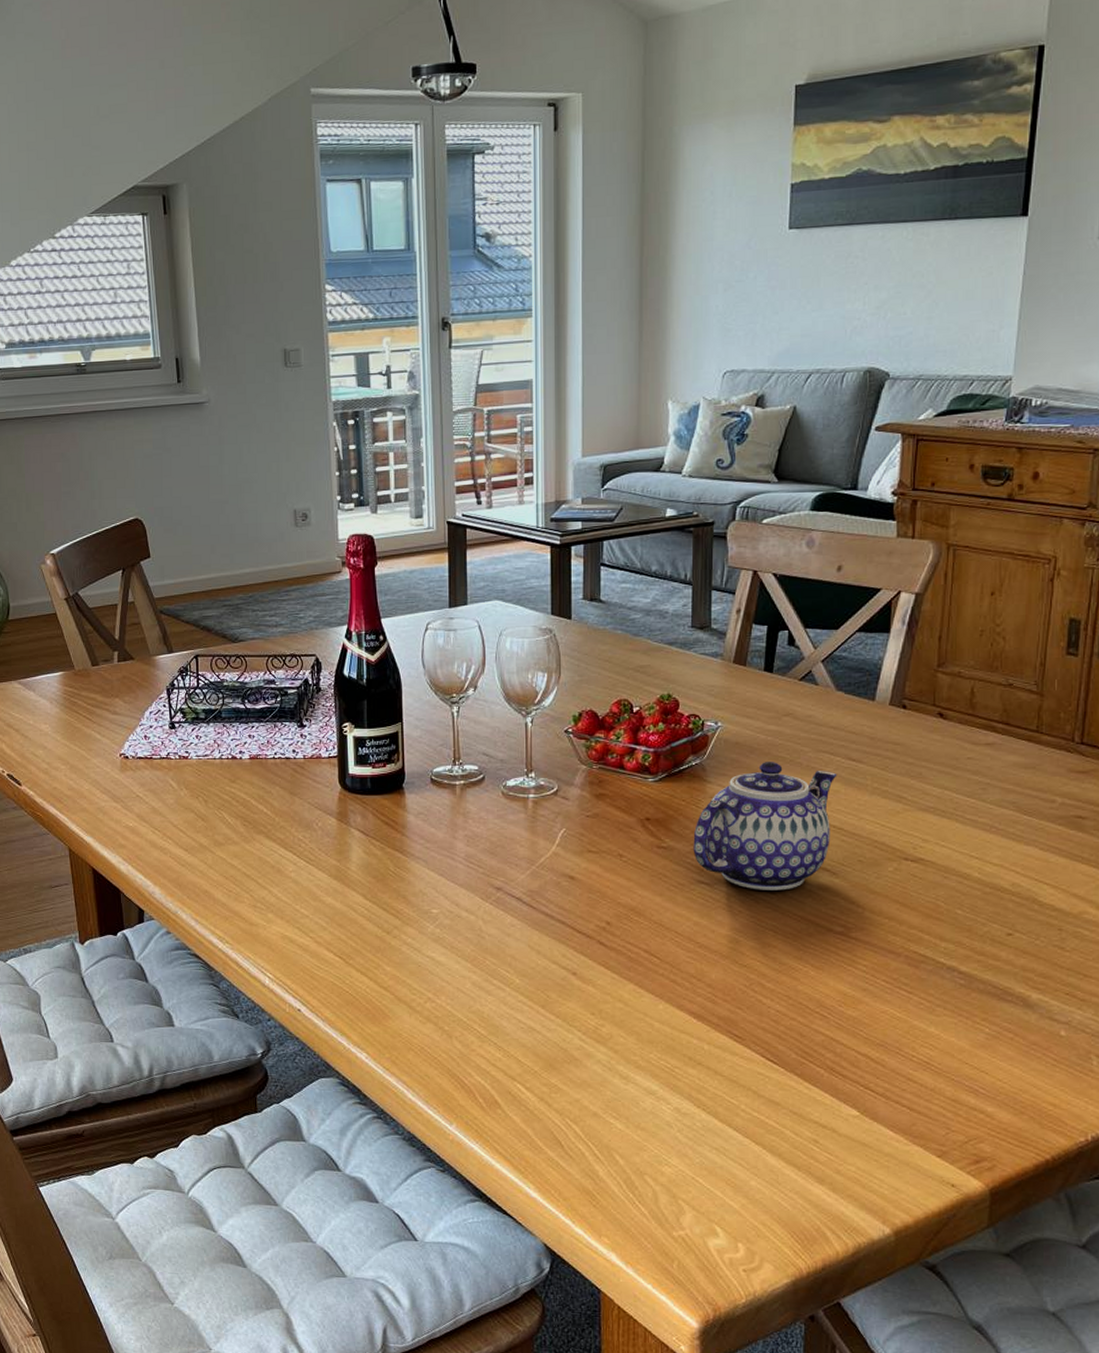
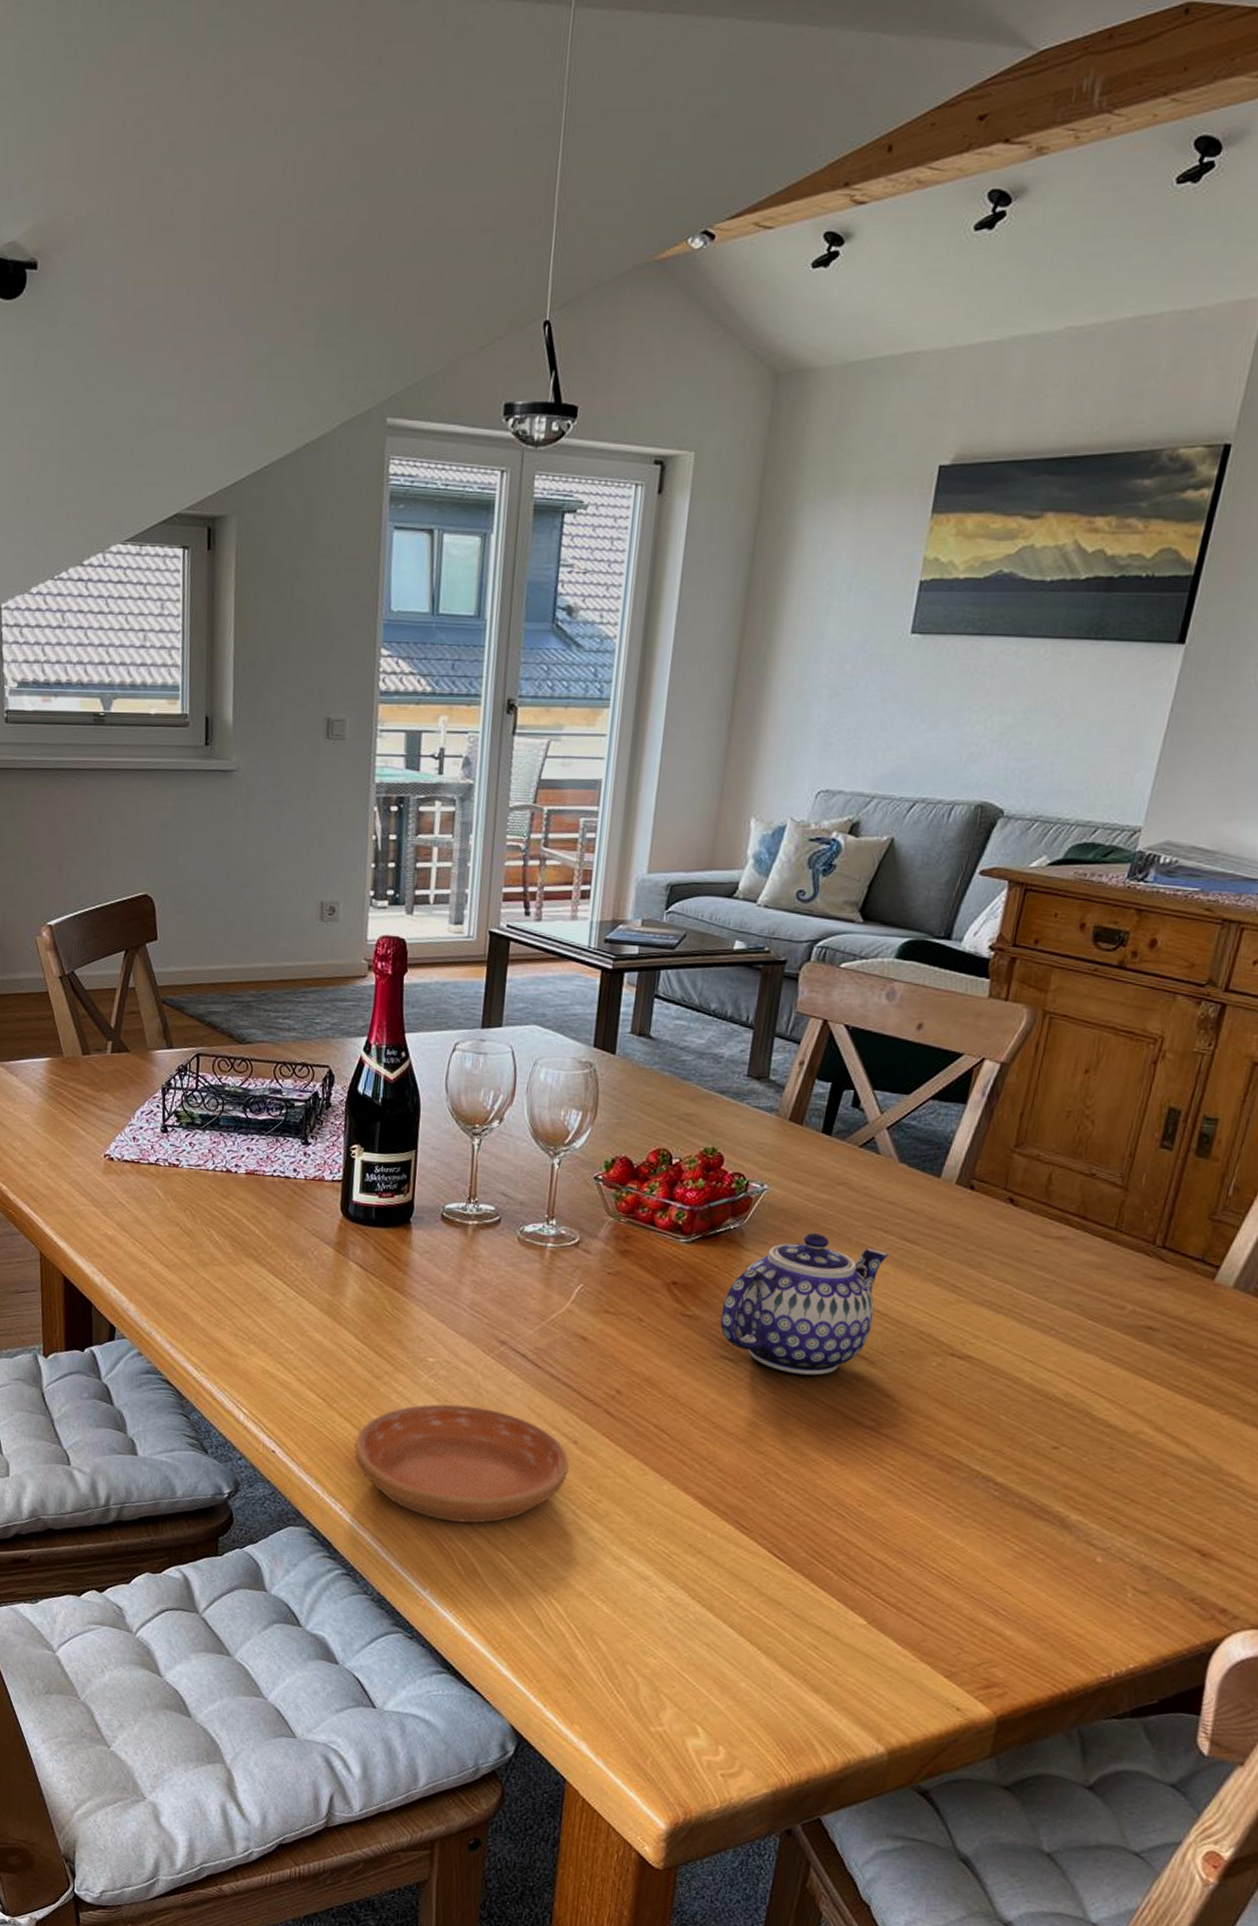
saucer: none [373,949,570,1058] -> present [354,1404,569,1523]

